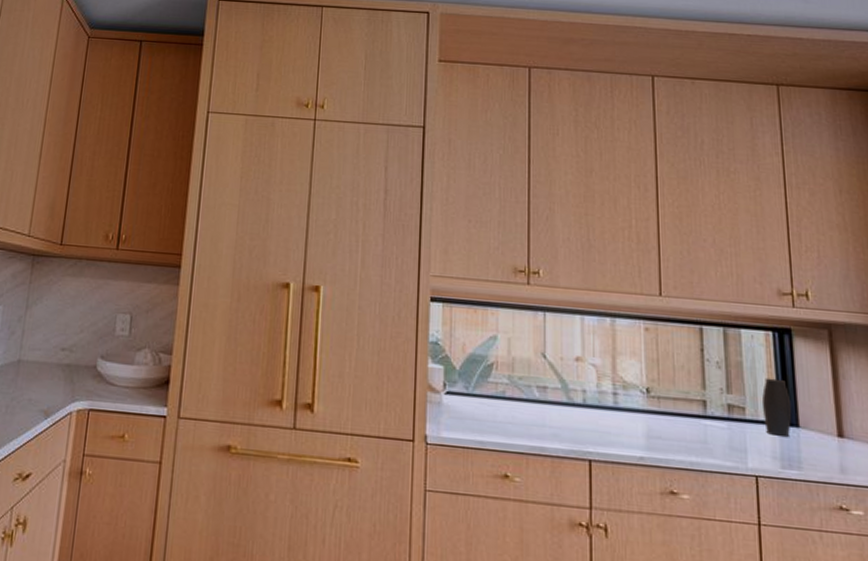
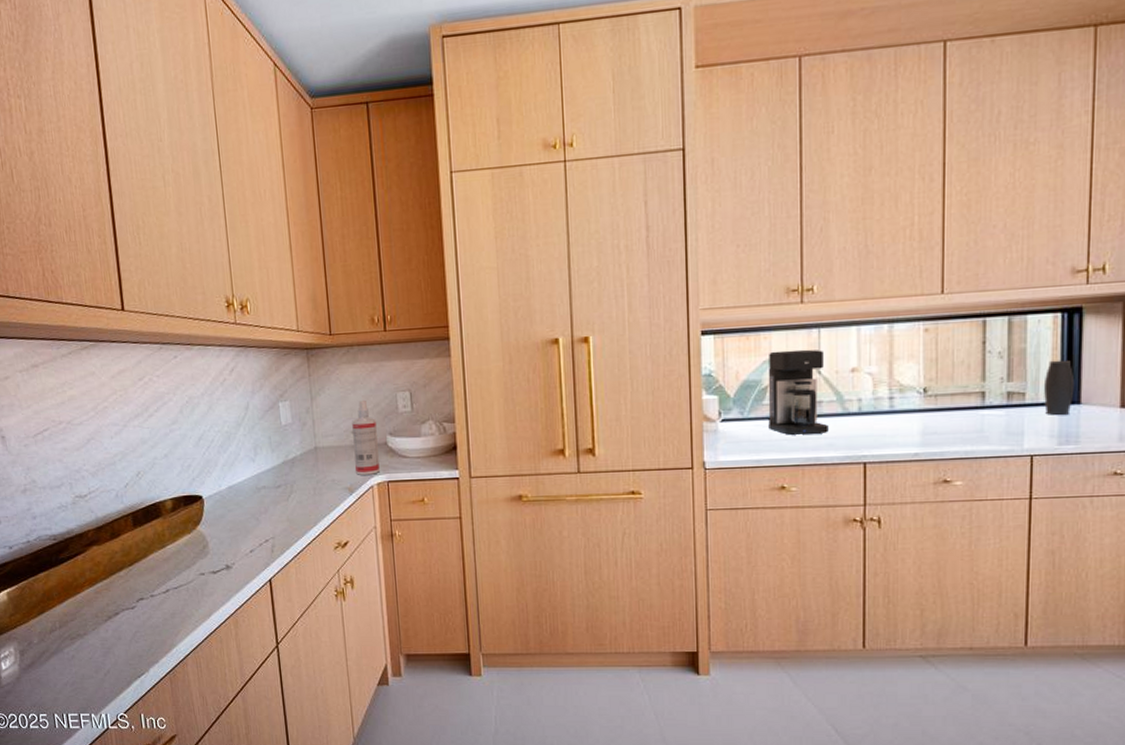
spray bottle: none [56,317,90,400] -> present [352,401,380,475]
coffee maker: none [493,328,553,422] -> present [768,349,828,435]

